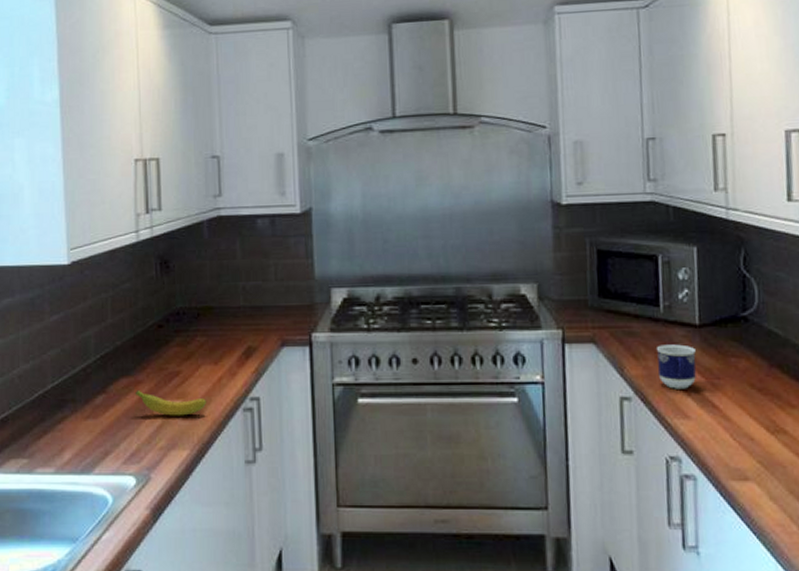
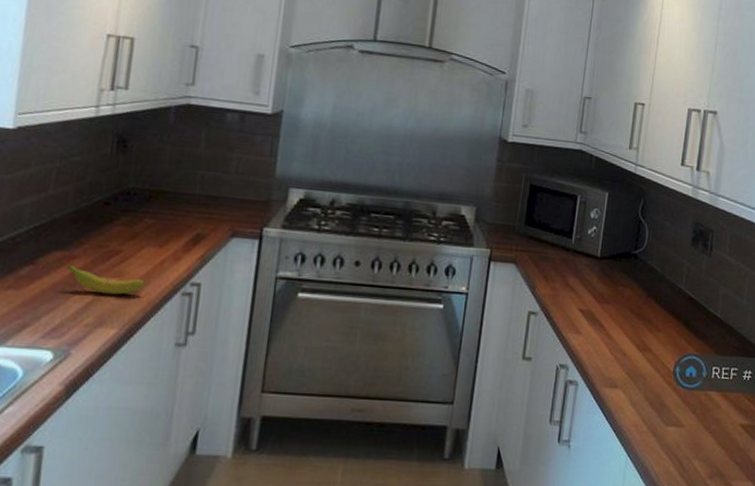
cup: present [656,344,696,389] -> none [562,270,594,309]

